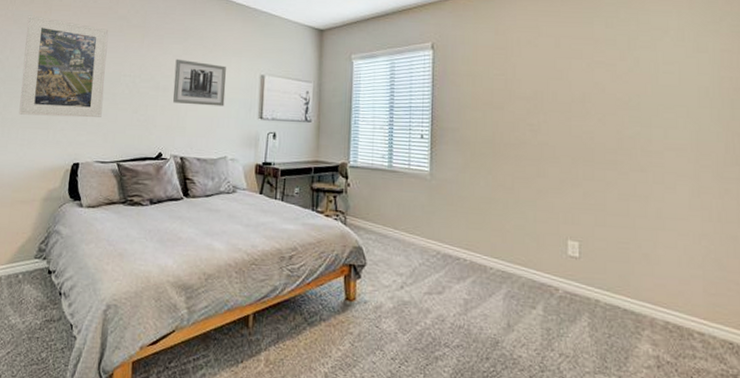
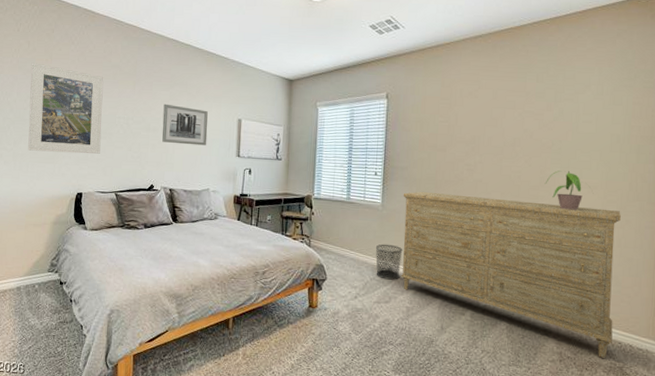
waste bin: none [424,220,457,265] -> present [375,244,403,280]
dresser: none [455,157,721,365] -> present [400,191,621,359]
potted plant: none [623,129,679,178] -> present [544,170,591,211]

